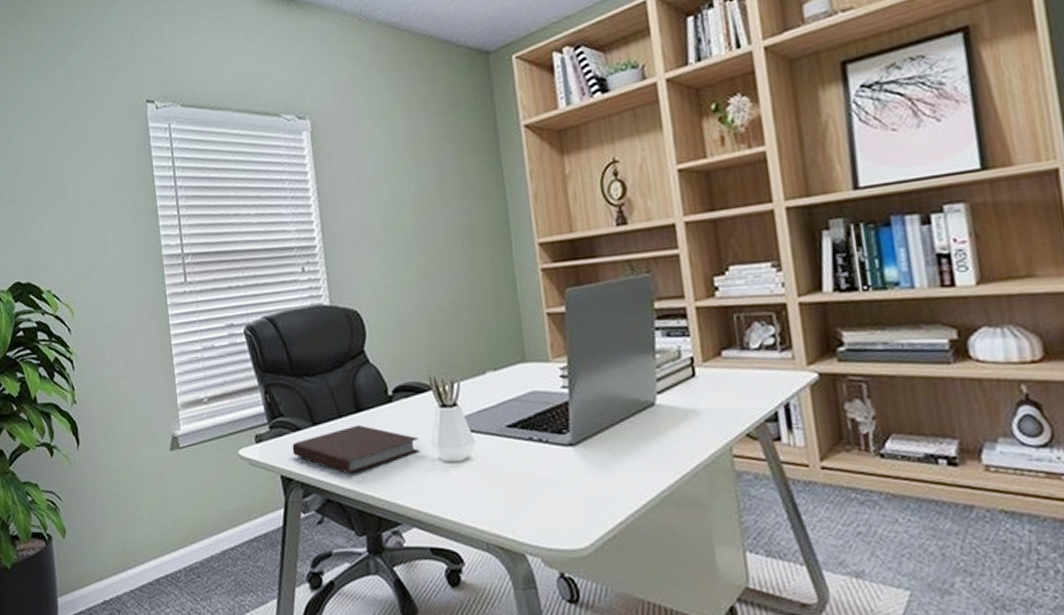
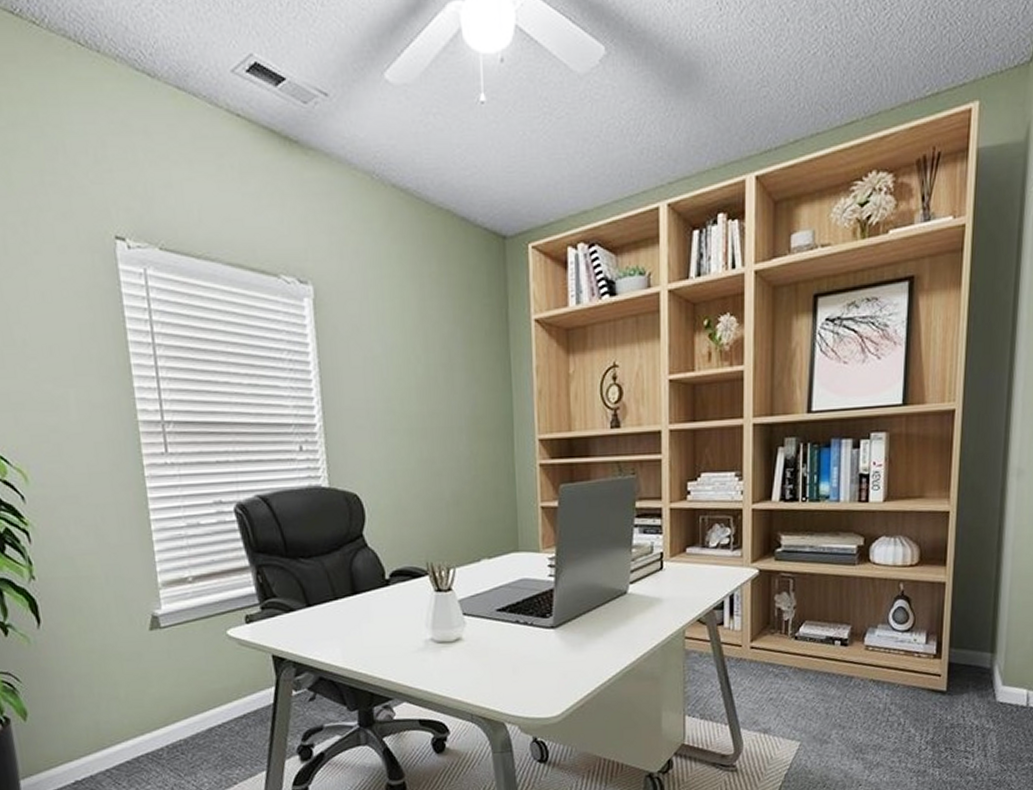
notebook: present [292,425,420,474] -> none [284,607,413,654]

